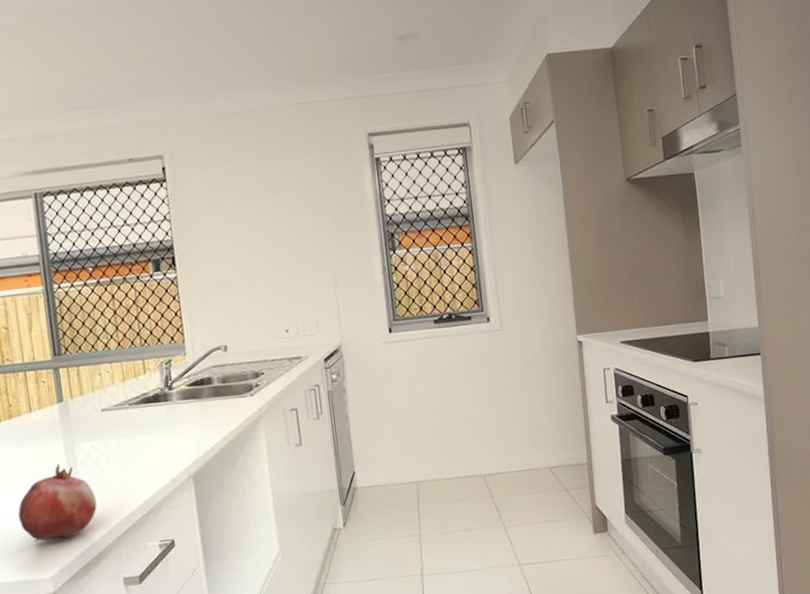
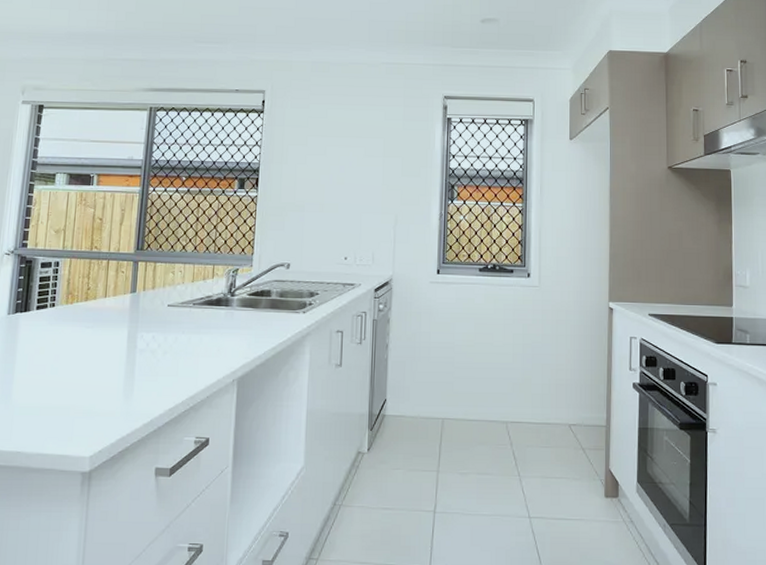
fruit: present [18,464,97,542] -> none [73,349,146,421]

